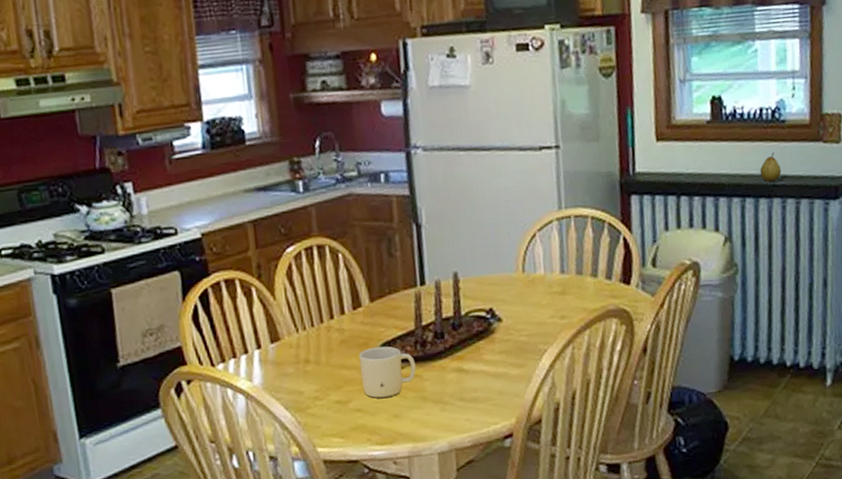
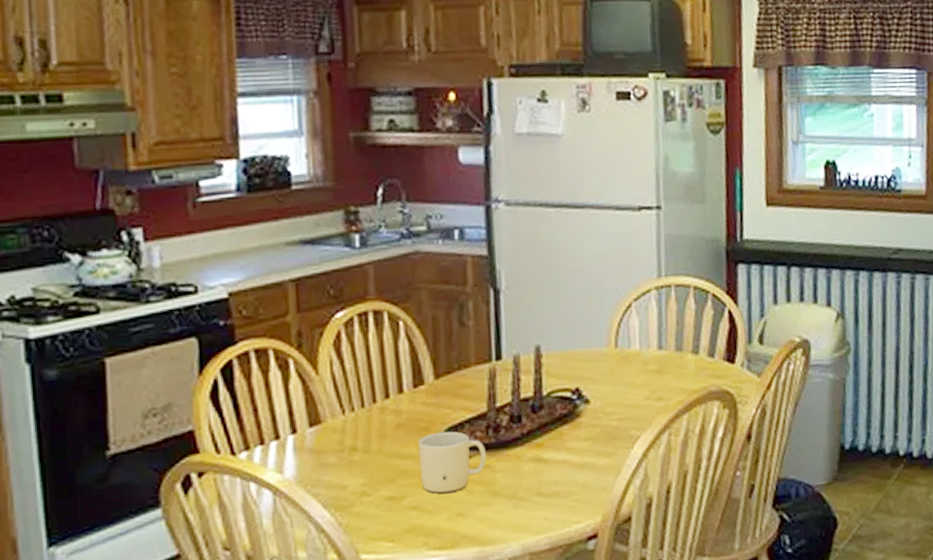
fruit: present [760,152,782,182] -> none [874,224,897,255]

